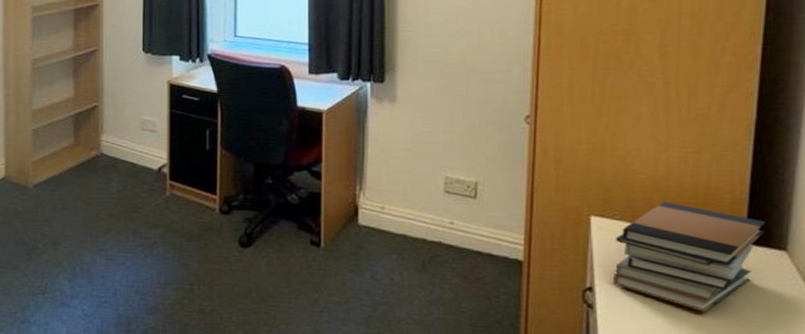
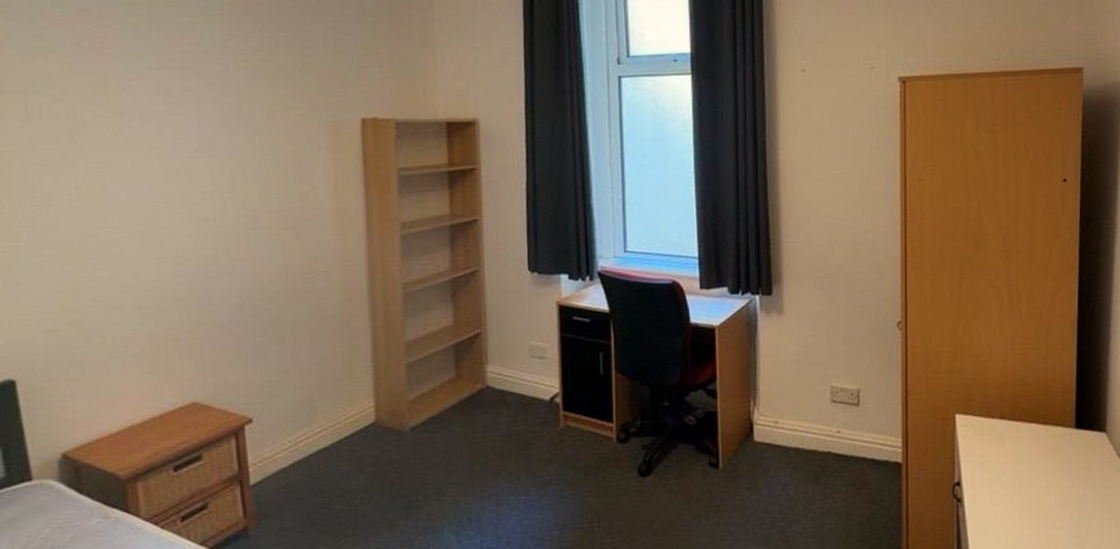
book stack: present [612,201,766,312] -> none [975,395,1089,495]

